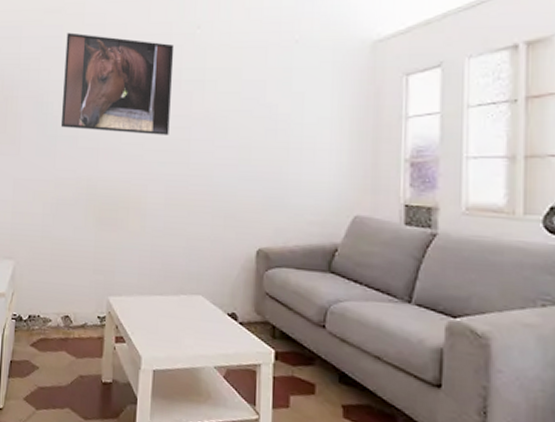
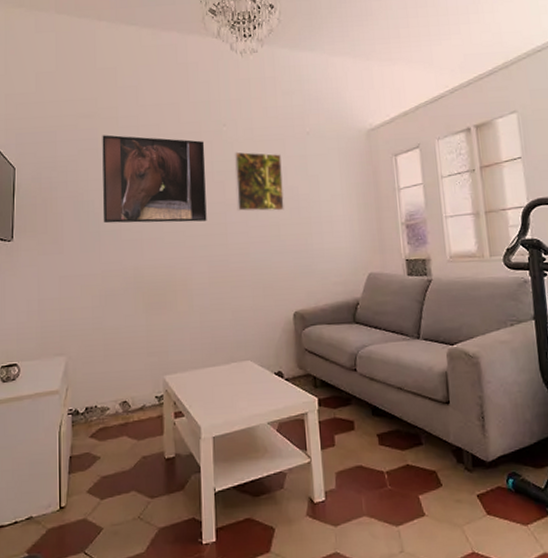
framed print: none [203,59,261,131] -> present [234,151,284,212]

